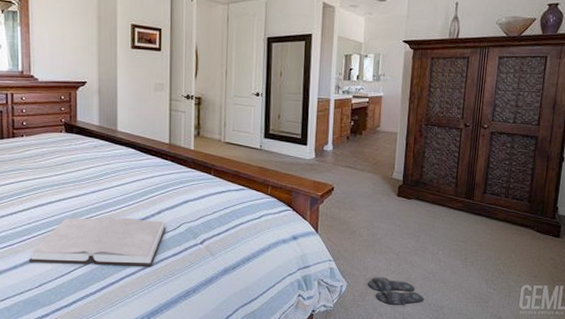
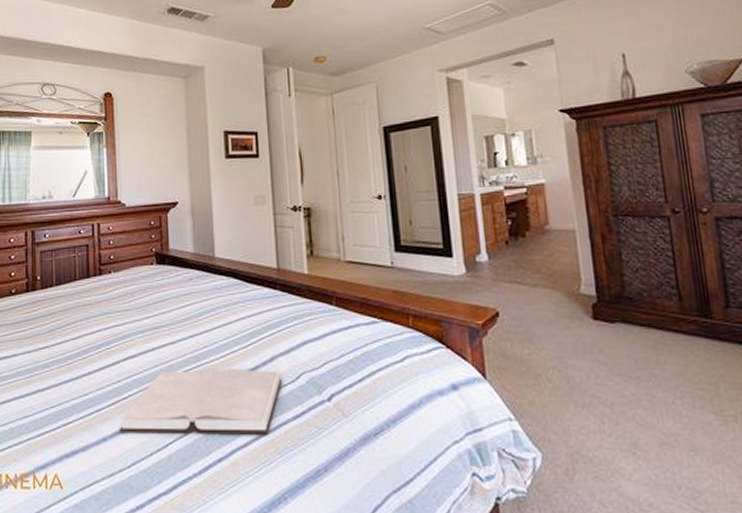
slippers: present [368,277,424,306] -> none [574,443,669,490]

